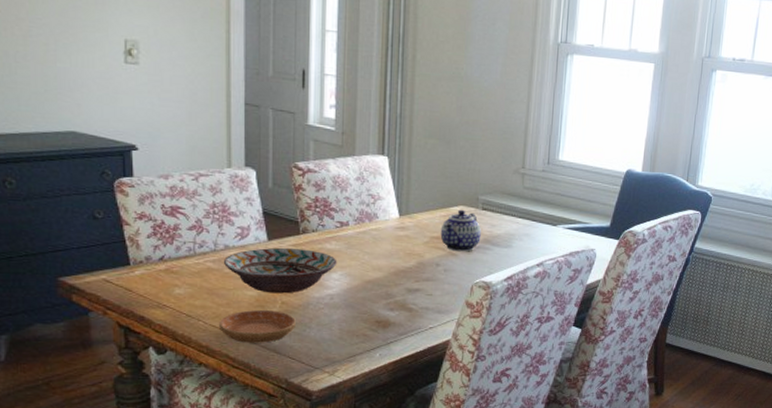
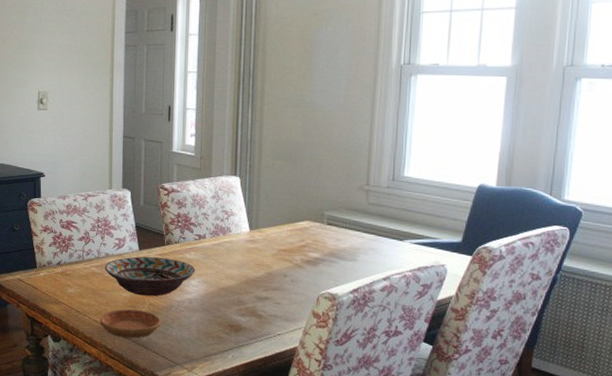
teapot: present [440,209,481,252] -> none [287,224,327,265]

